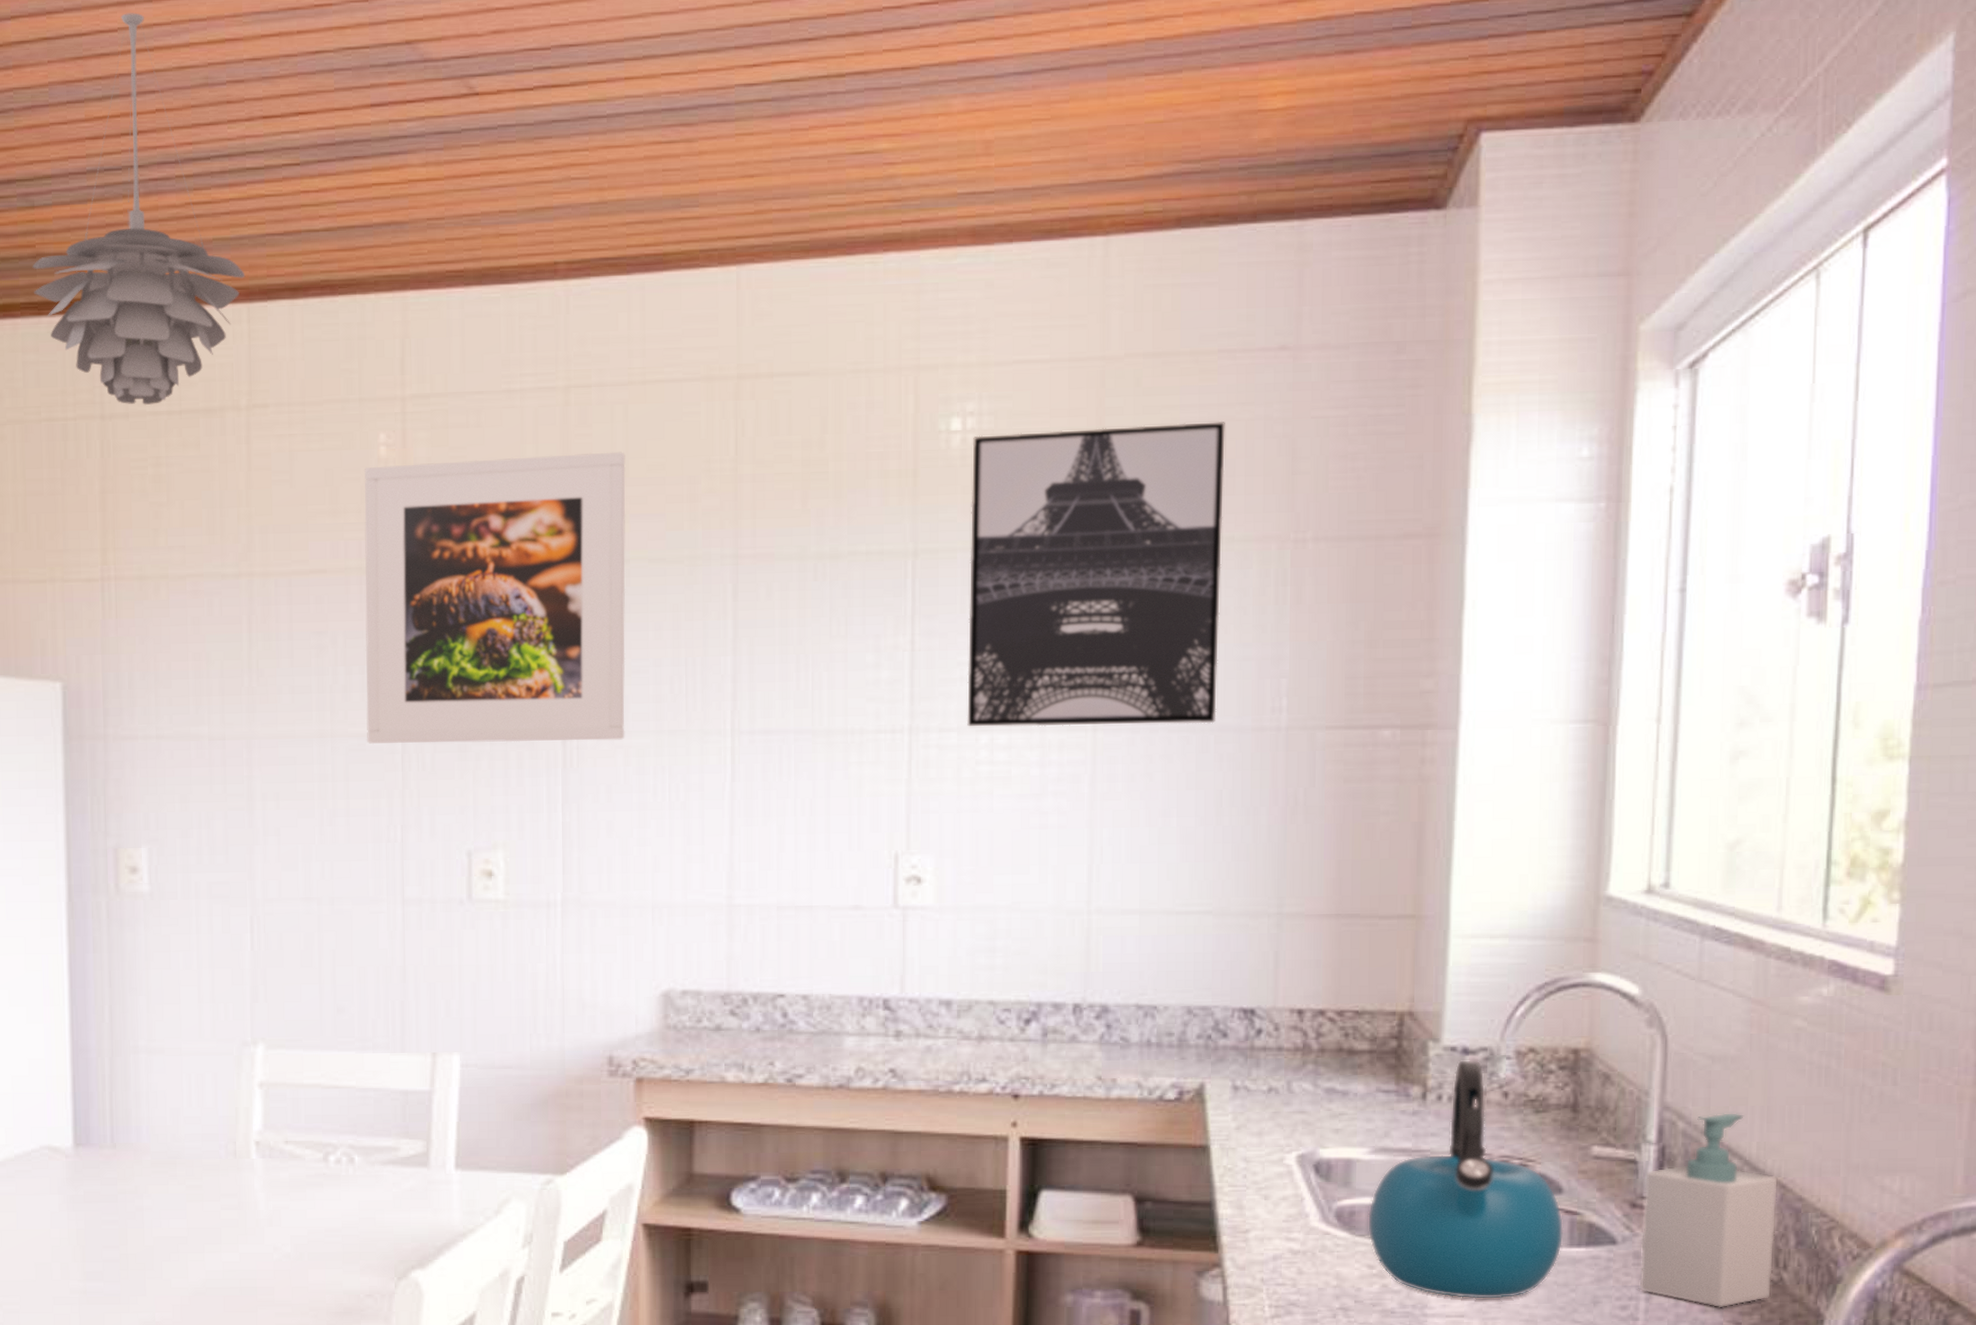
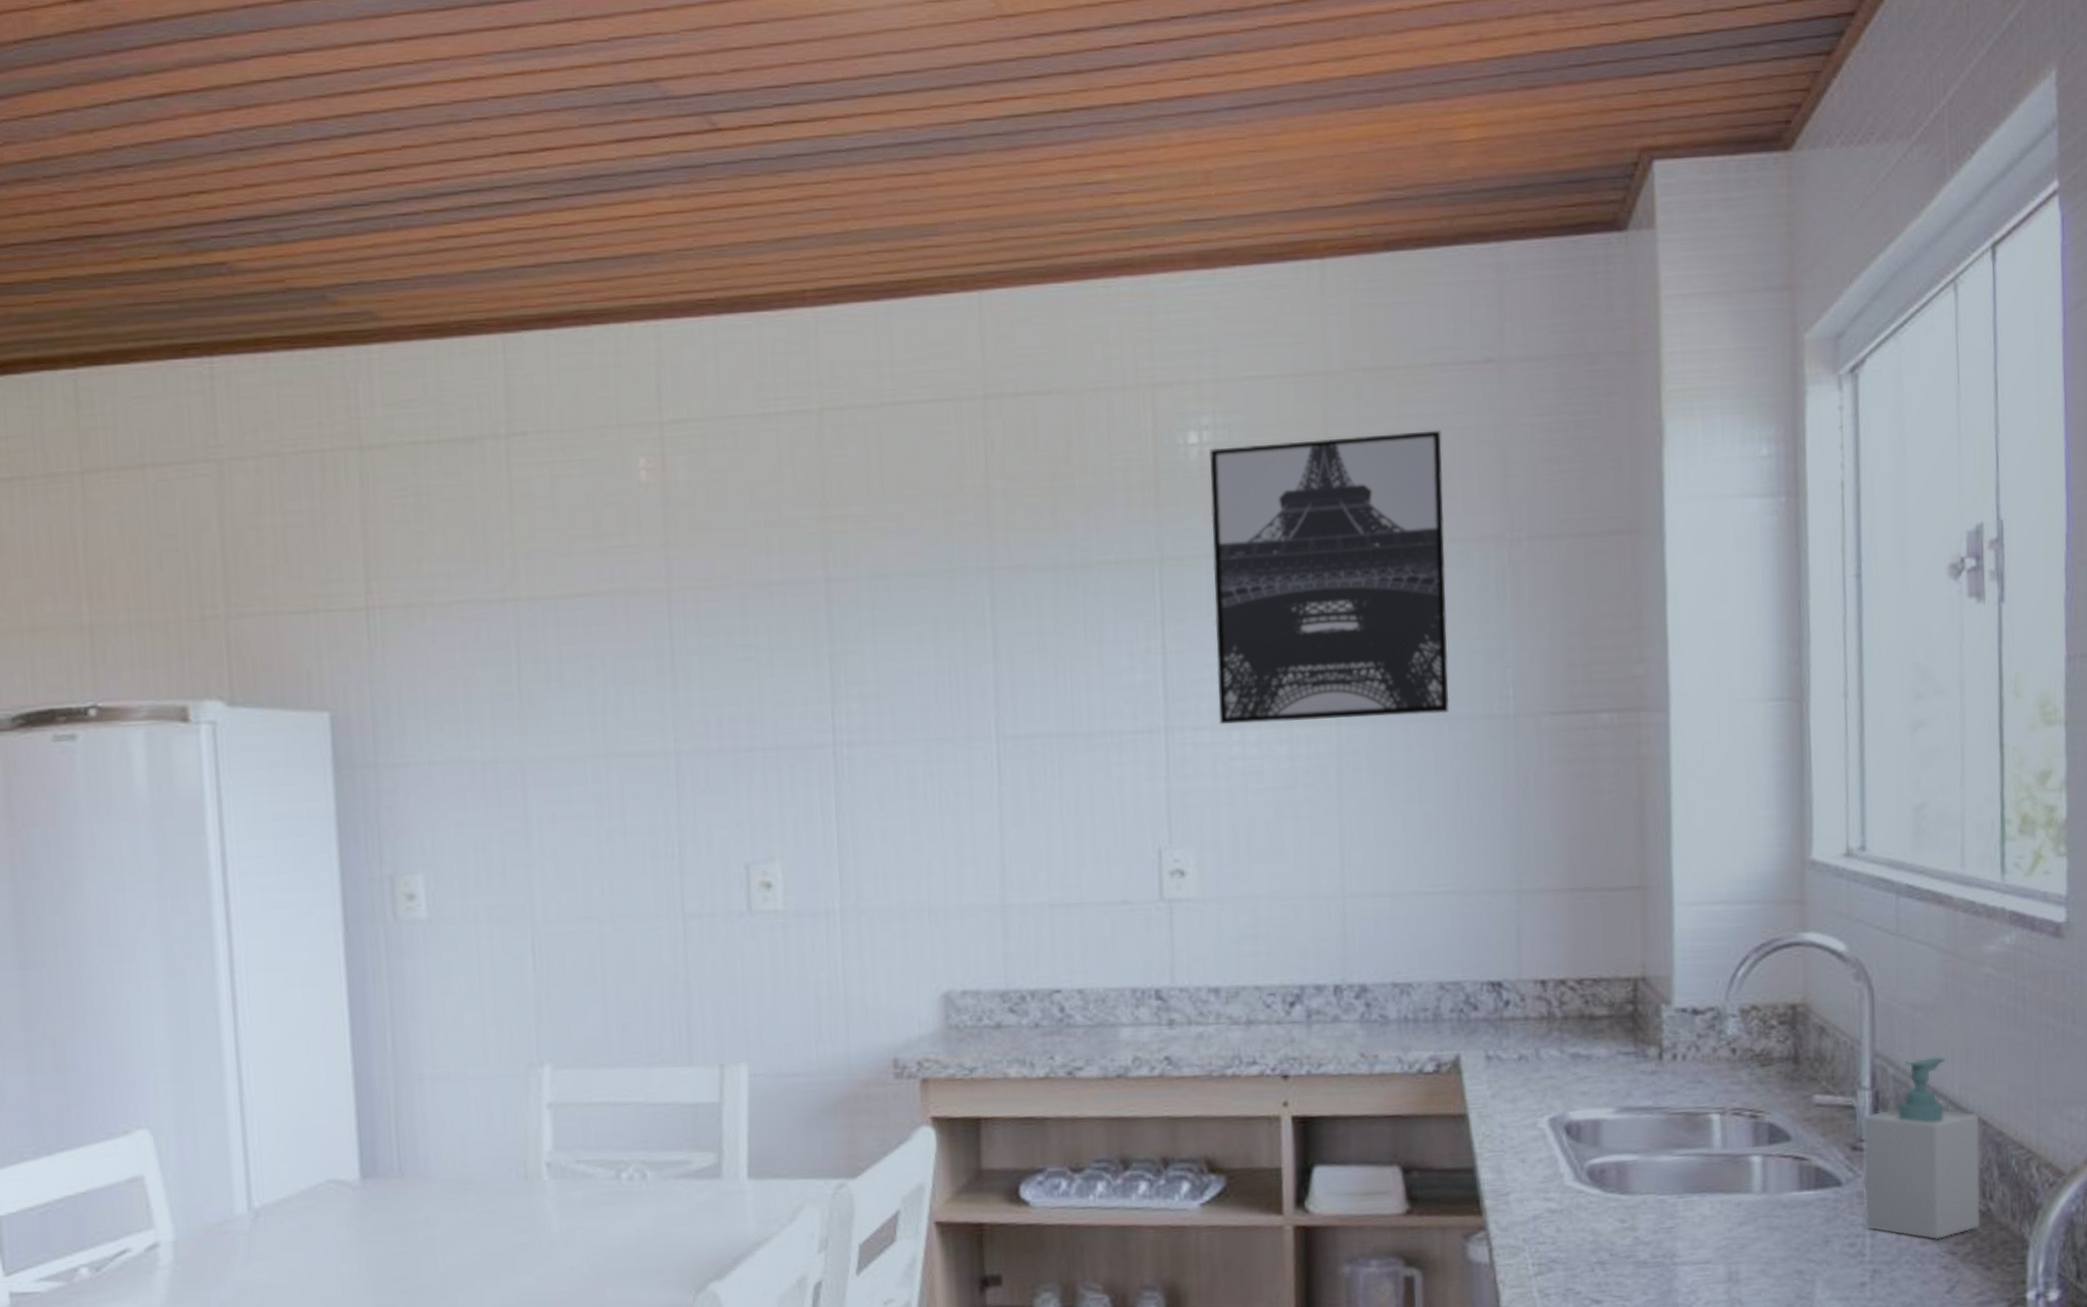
pendant light: present [32,13,246,406] -> none [282,52,499,436]
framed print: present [363,451,626,745] -> none [625,471,894,763]
kettle: present [1367,1060,1564,1300] -> none [1616,1020,1794,1246]

